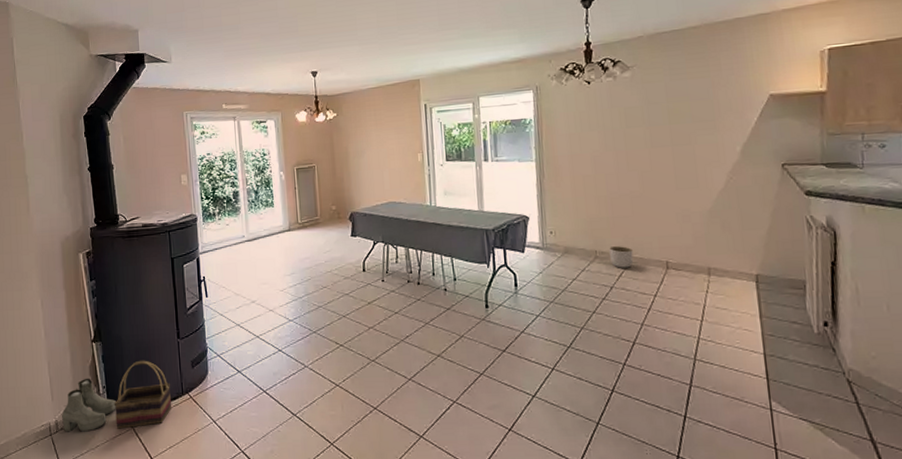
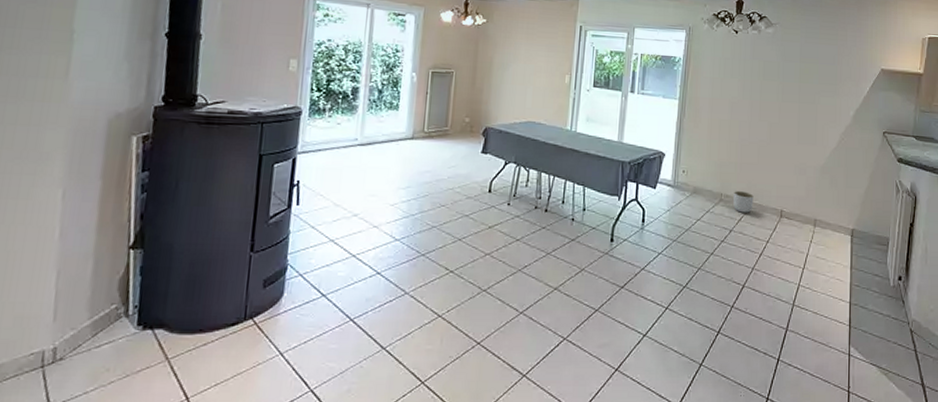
boots: present [62,378,116,432] -> none [64,294,150,364]
basket: present [114,360,172,429] -> none [144,275,231,361]

